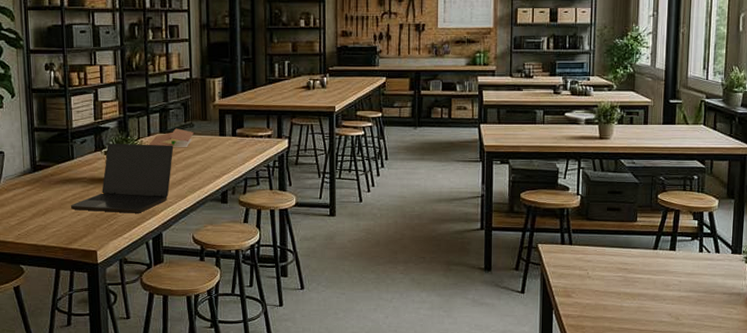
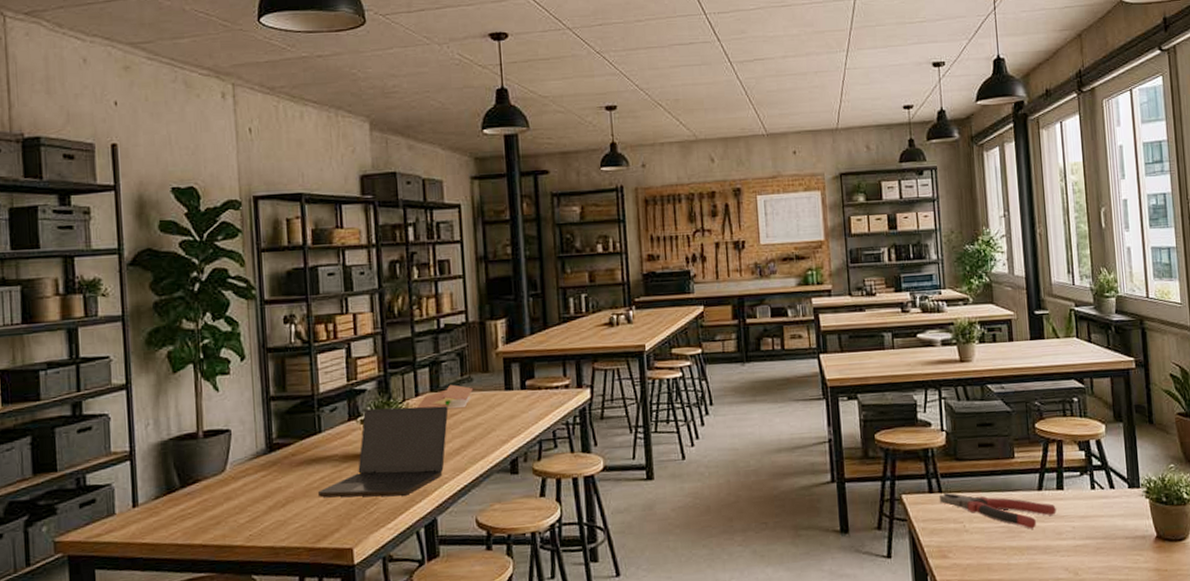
pliers: none [569,245,667,280] -> present [939,492,1056,529]

